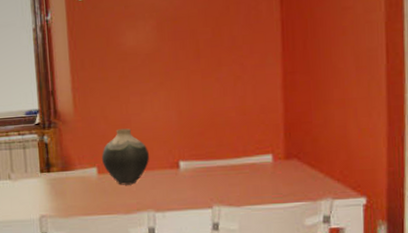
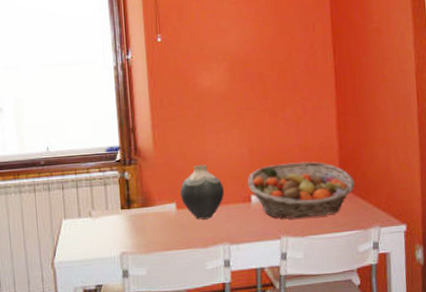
fruit basket: none [175,125,303,187] -> present [247,161,355,219]

